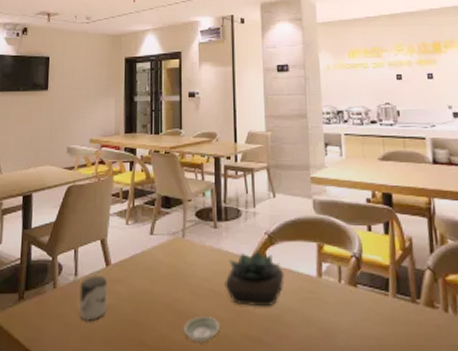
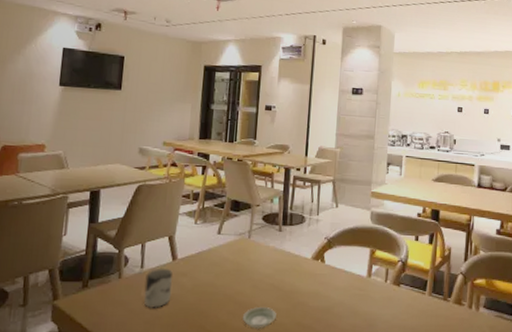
succulent plant: present [225,250,284,307] -> none [284,253,339,301]

